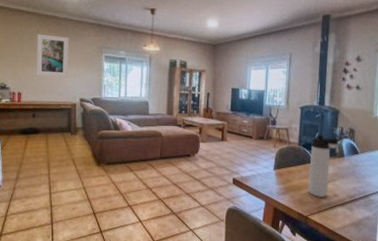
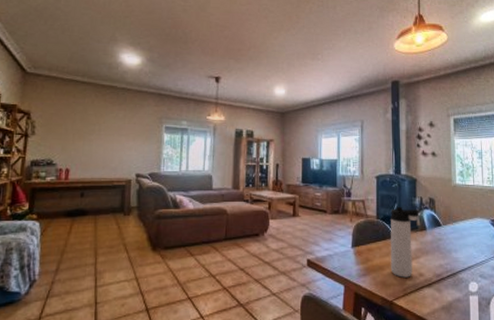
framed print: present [36,34,69,77] -> none [88,105,126,150]

